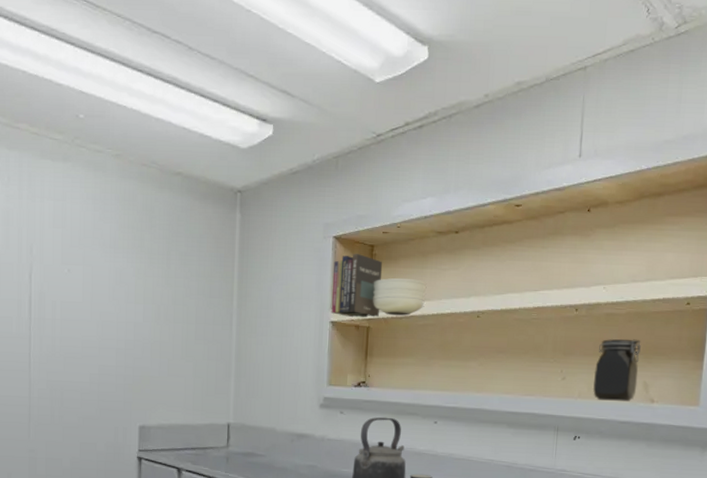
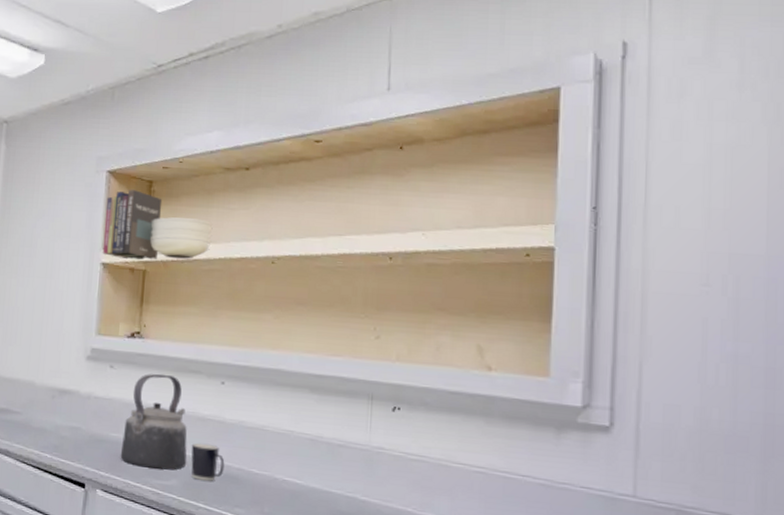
jar: present [592,338,641,401] -> none [413,293,472,368]

